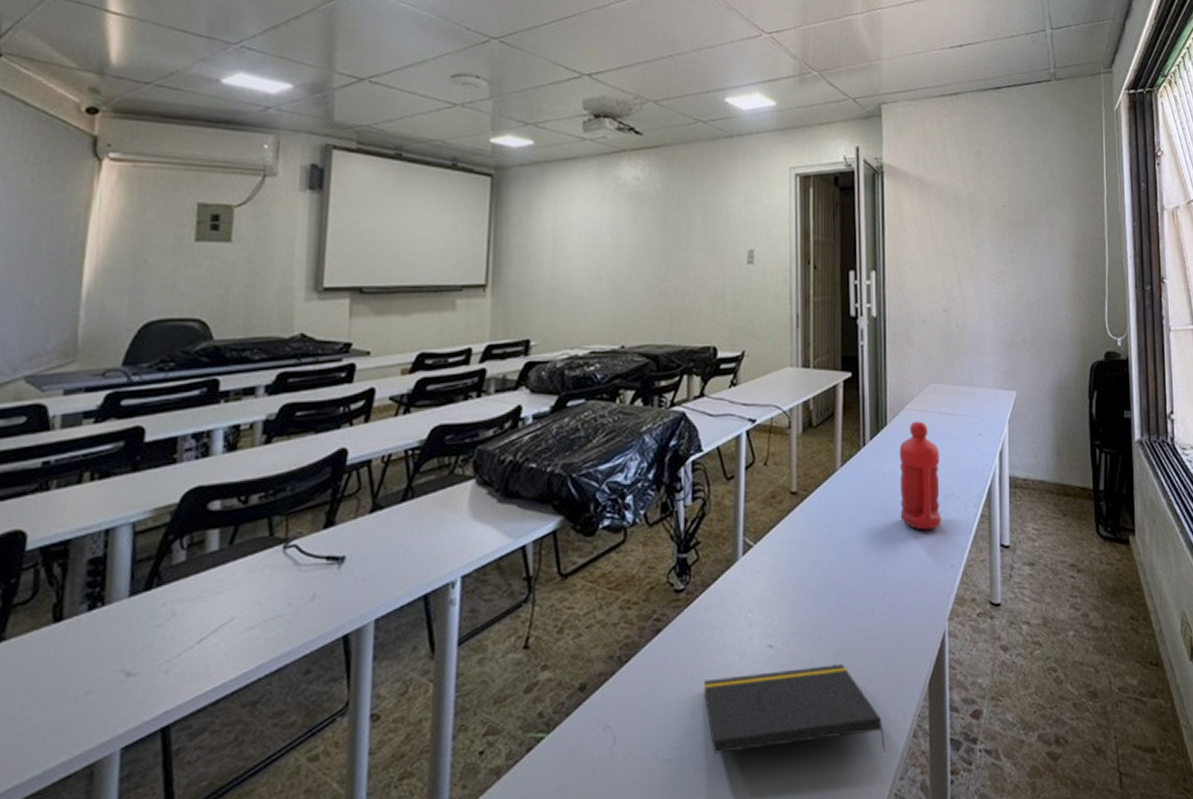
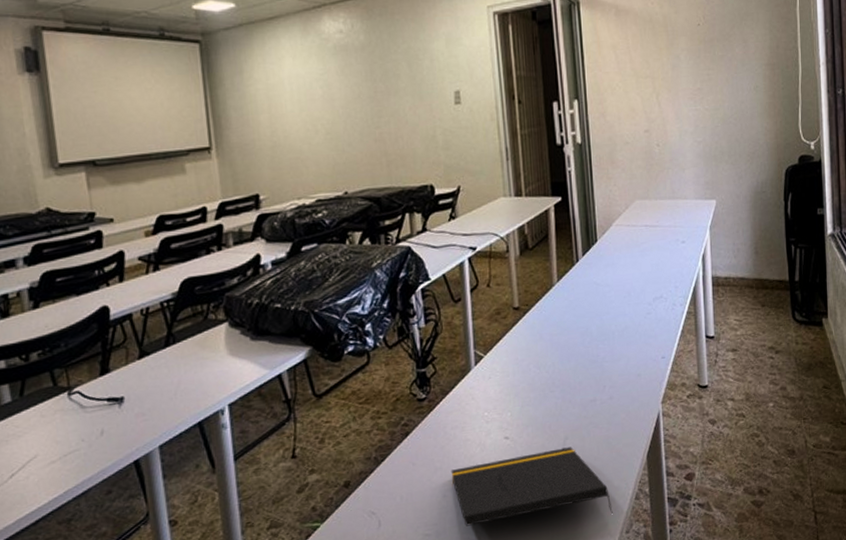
water bottle: present [899,421,941,530] -> none [610,235,652,330]

